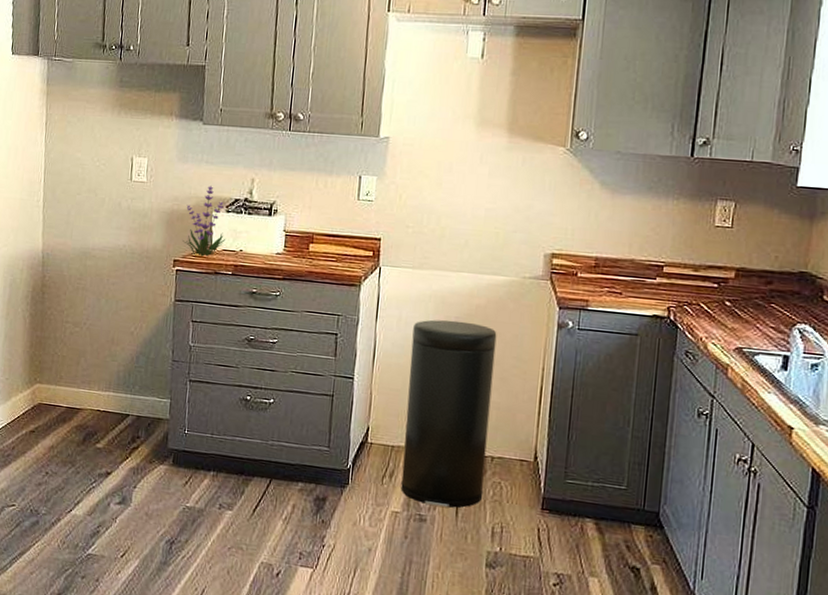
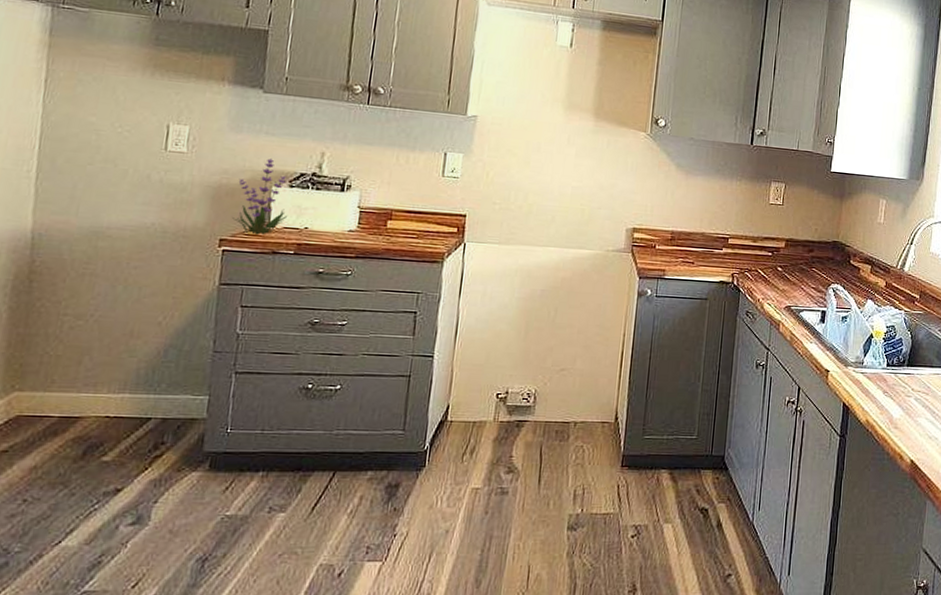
pedal bin: present [401,319,497,509] -> none [482,293,582,478]

